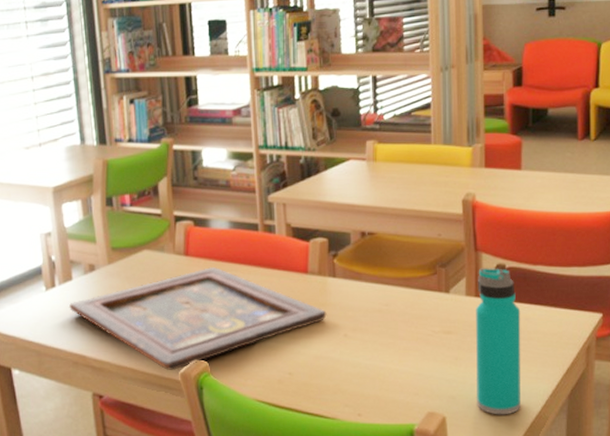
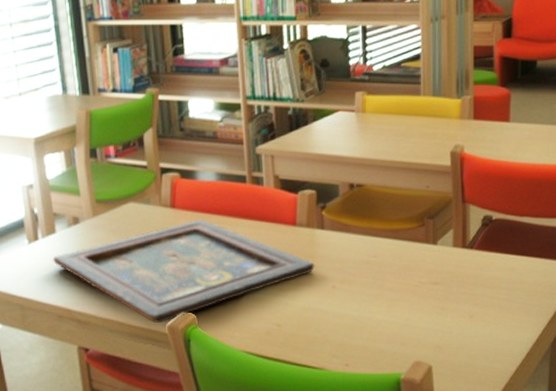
water bottle: present [475,268,521,415] -> none [461,219,507,364]

